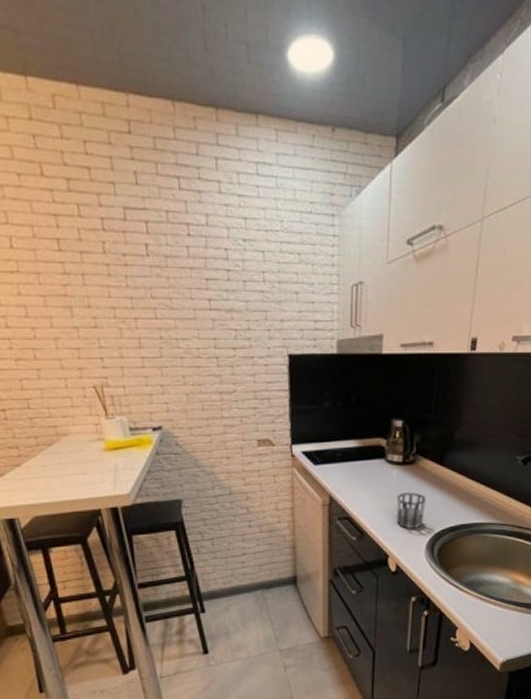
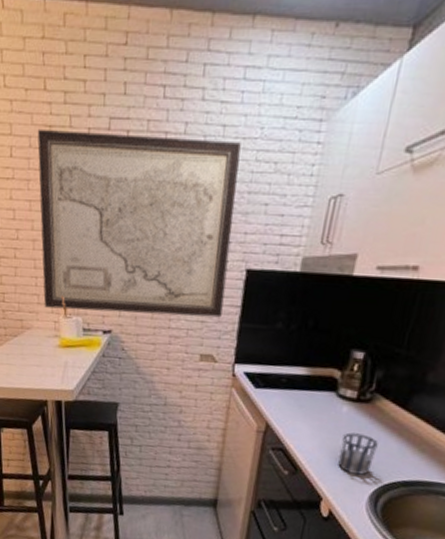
wall art: none [40,217,272,410] -> present [37,129,241,318]

